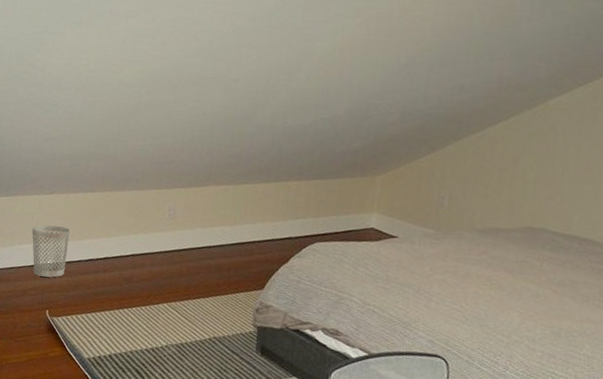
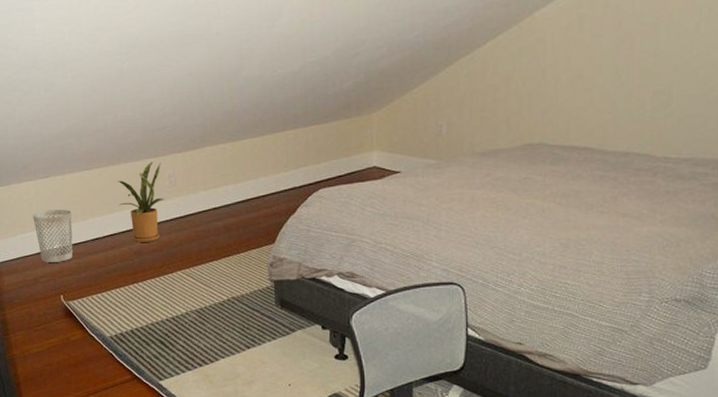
house plant: none [116,192,163,271] -> present [117,161,165,242]

